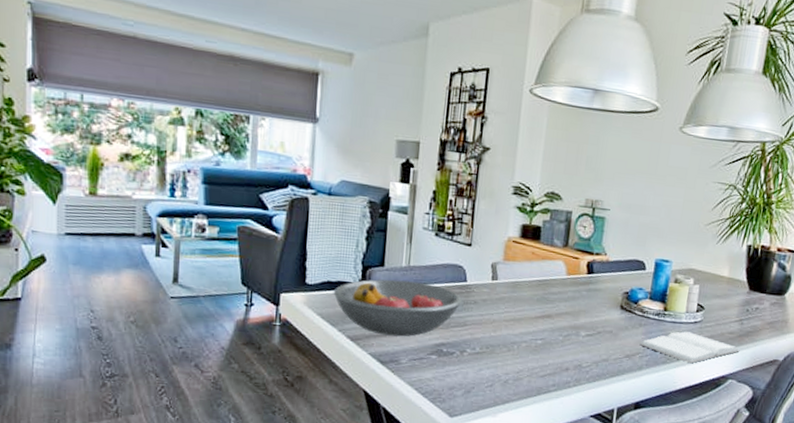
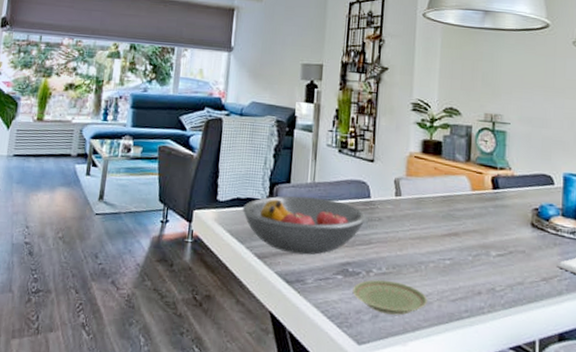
plate: none [446,358,518,391] -> present [352,279,427,316]

